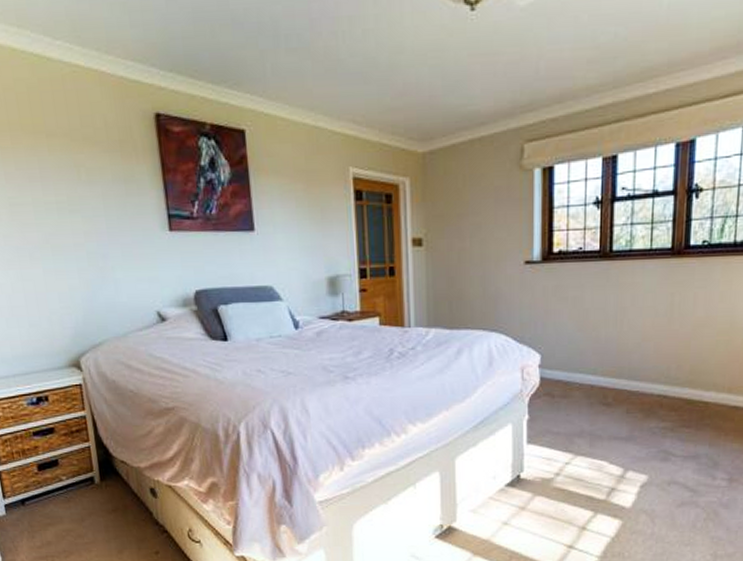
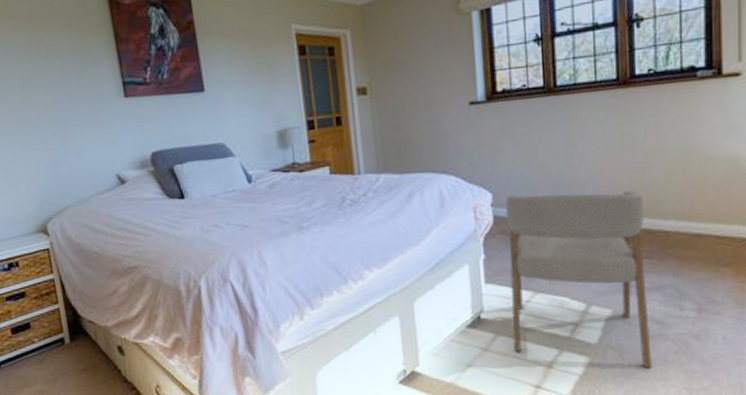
armchair: none [550,355,688,534] -> present [505,190,652,369]

